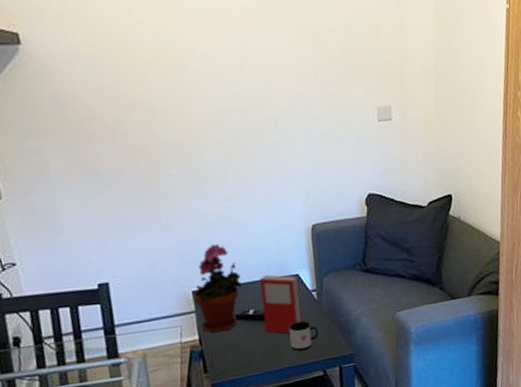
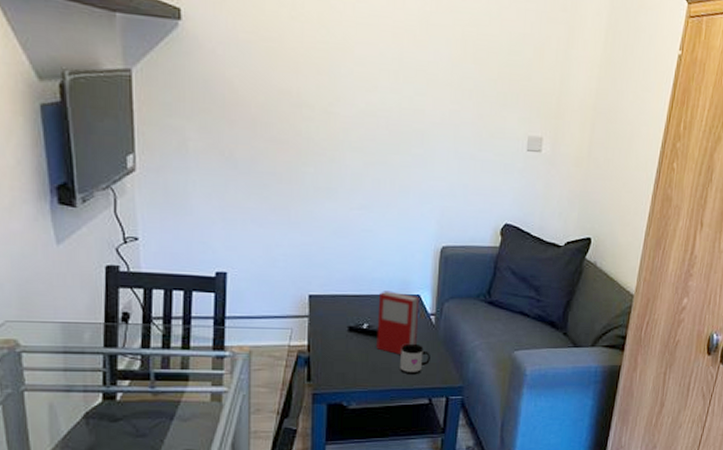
potted plant: present [193,243,242,334] -> none [309,250,361,342]

